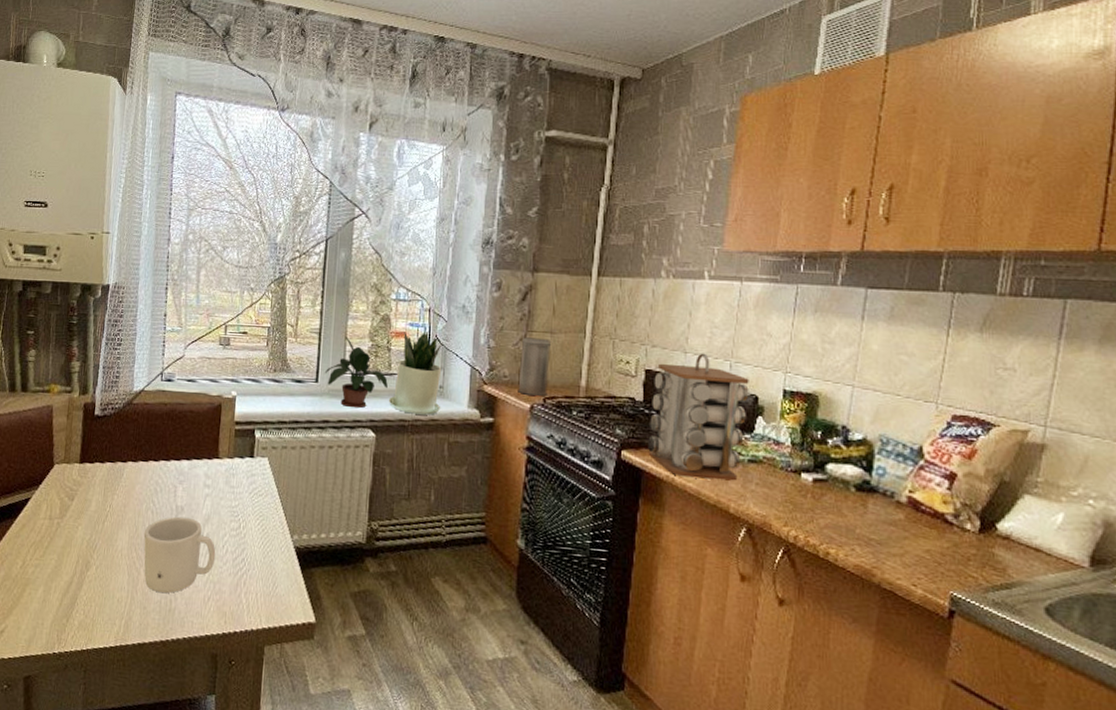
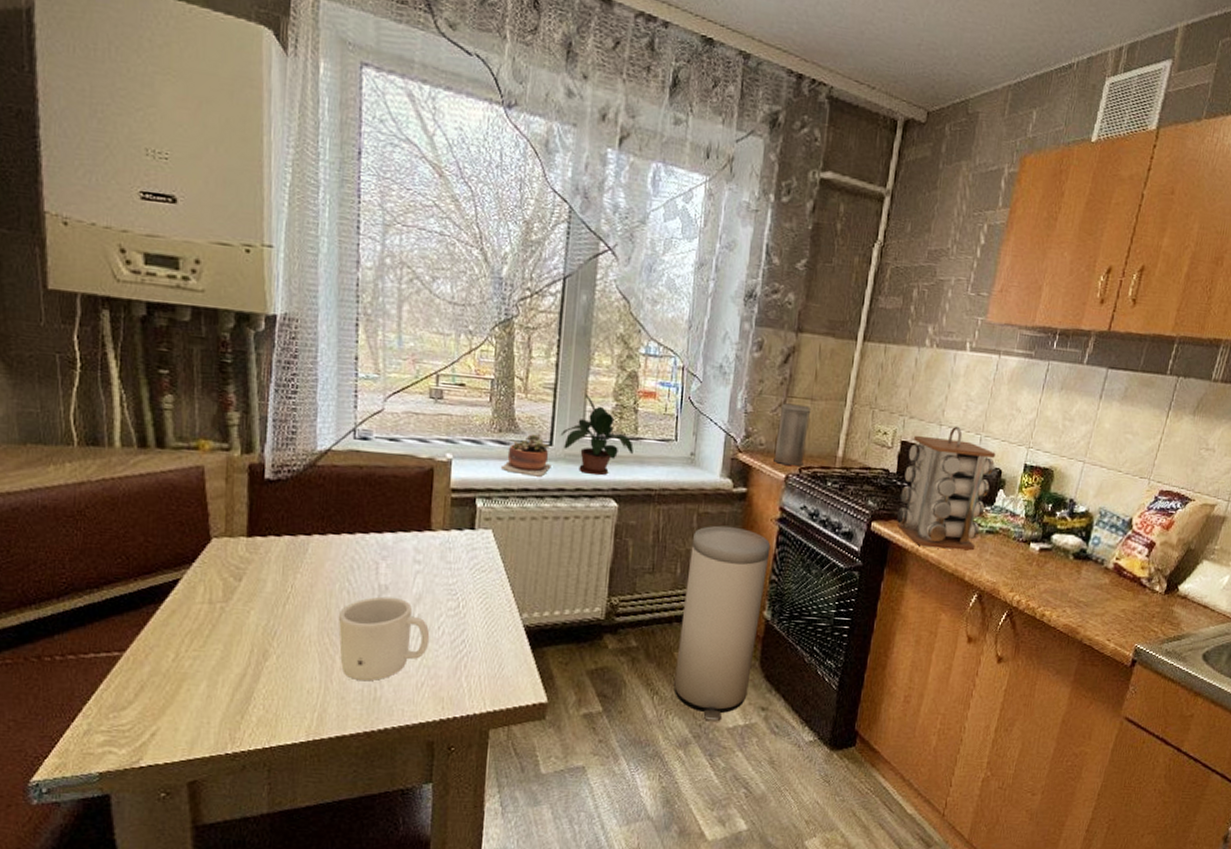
succulent plant: none [275,372,317,410] -> present [500,433,551,477]
planter: present [388,332,443,415] -> none [633,391,697,484]
pedal bin: none [432,454,520,653] -> present [674,525,771,722]

